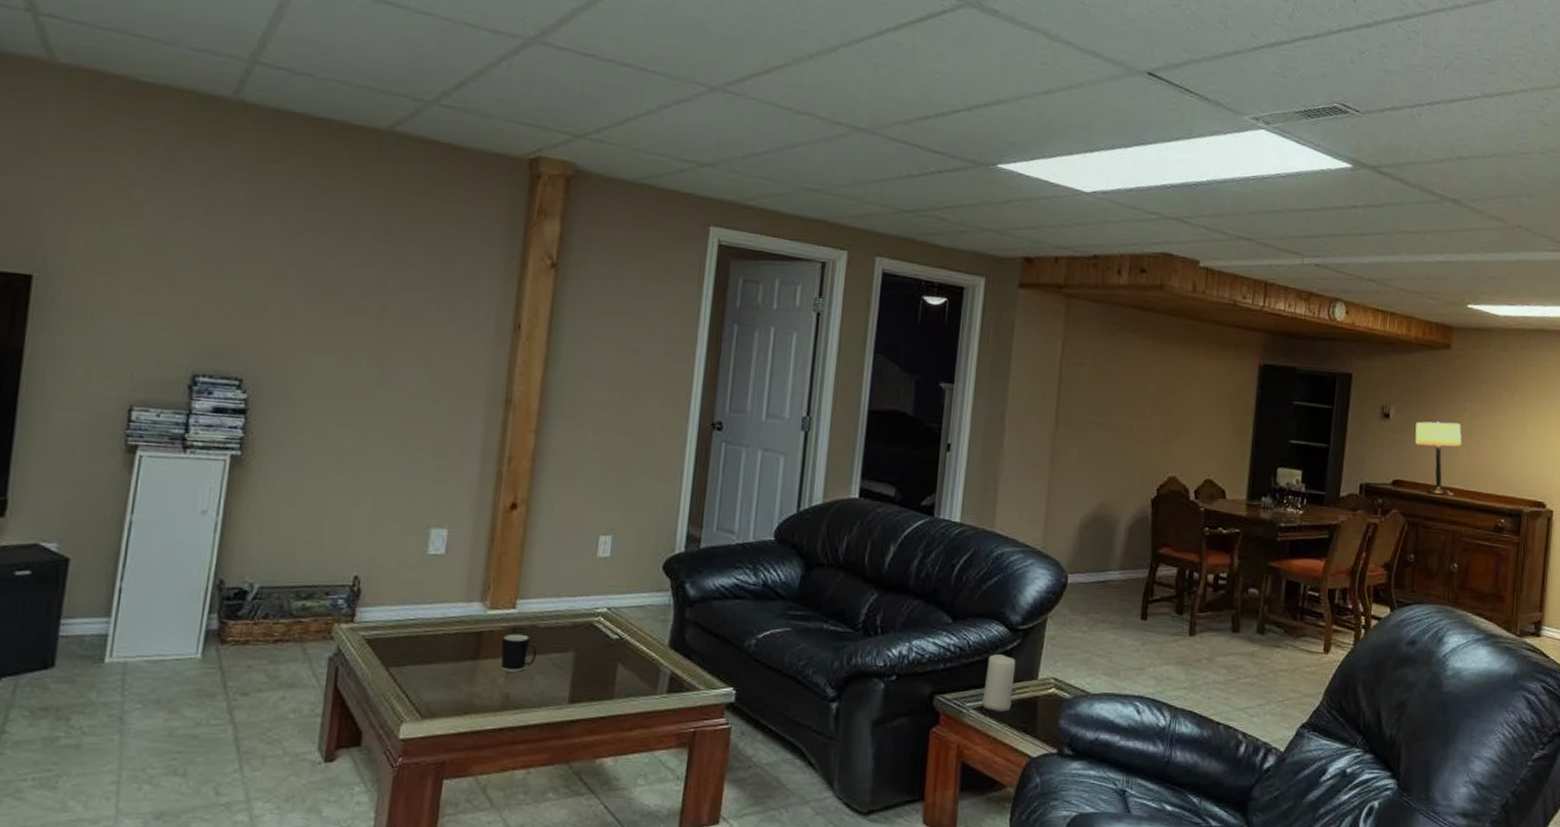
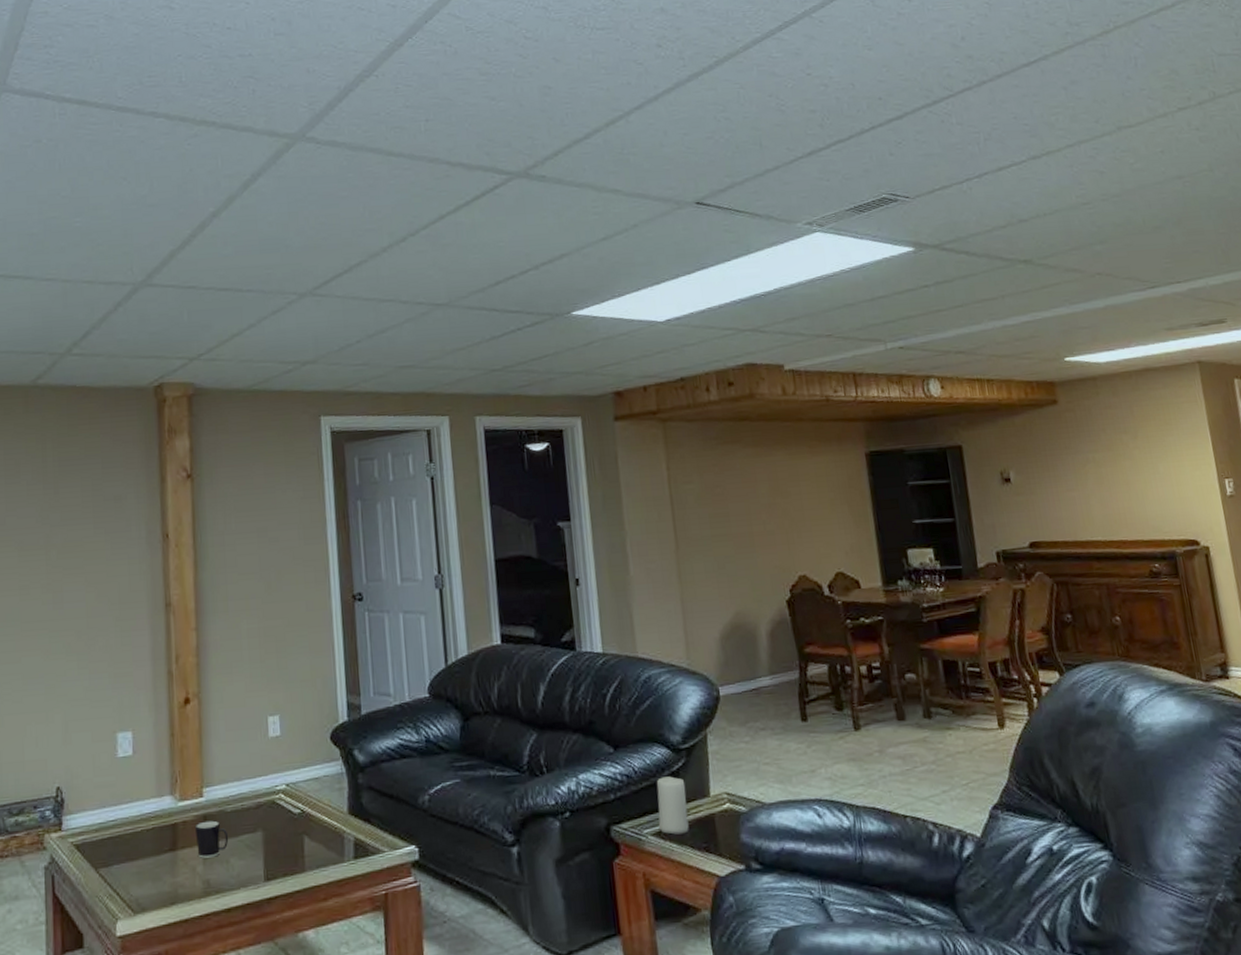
table lamp: present [1415,421,1462,496] -> none [1040,475,1097,551]

